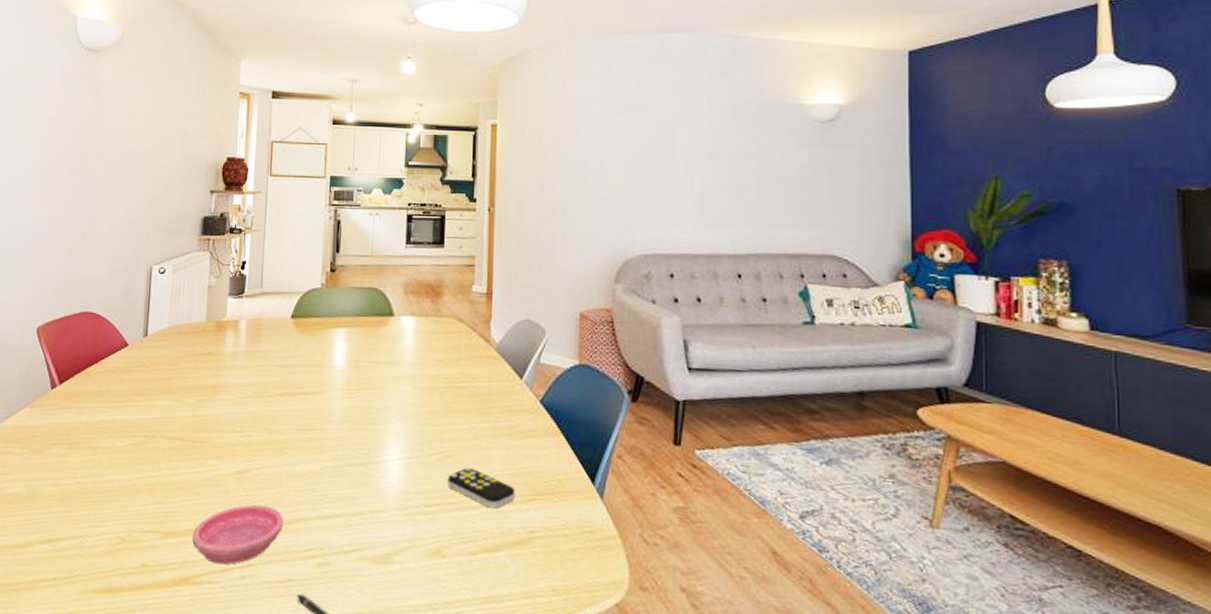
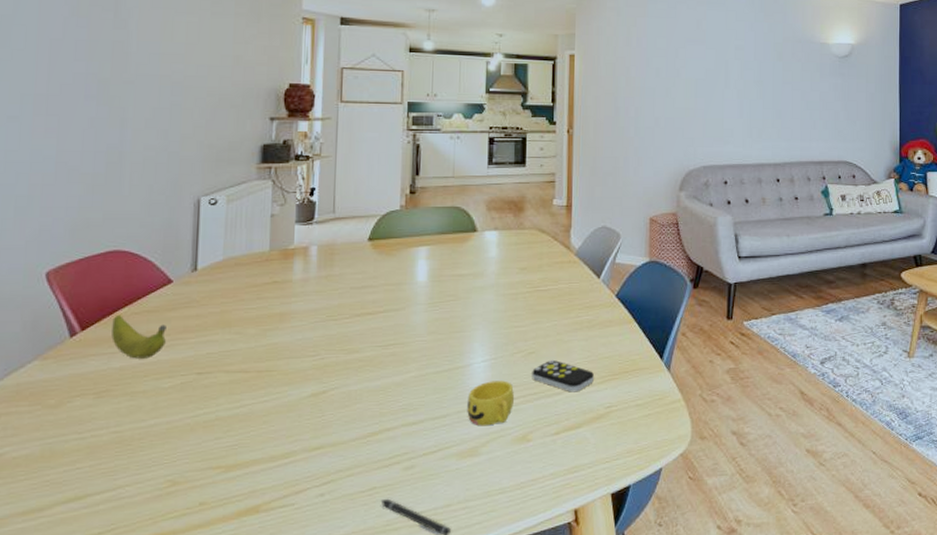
banana: none [81,373,122,417] -> present [111,316,166,359]
saucer: present [192,504,283,565] -> none [261,422,364,487]
cup: none [381,482,429,532] -> present [467,380,514,426]

